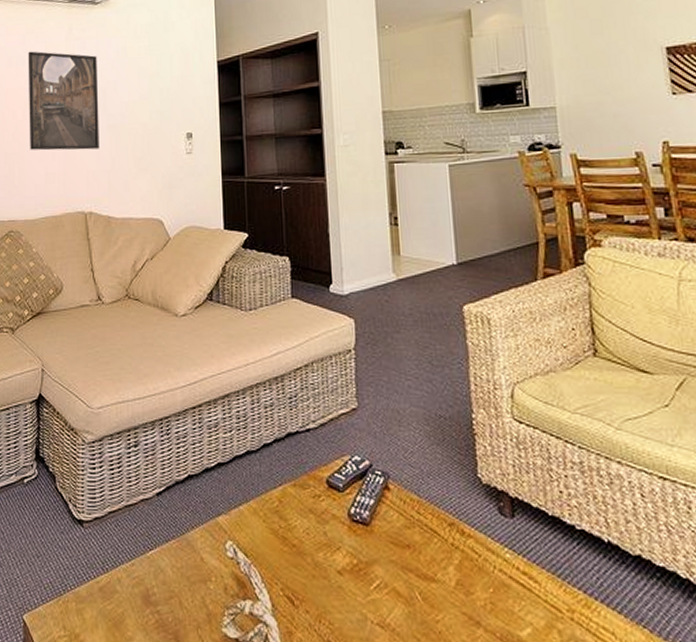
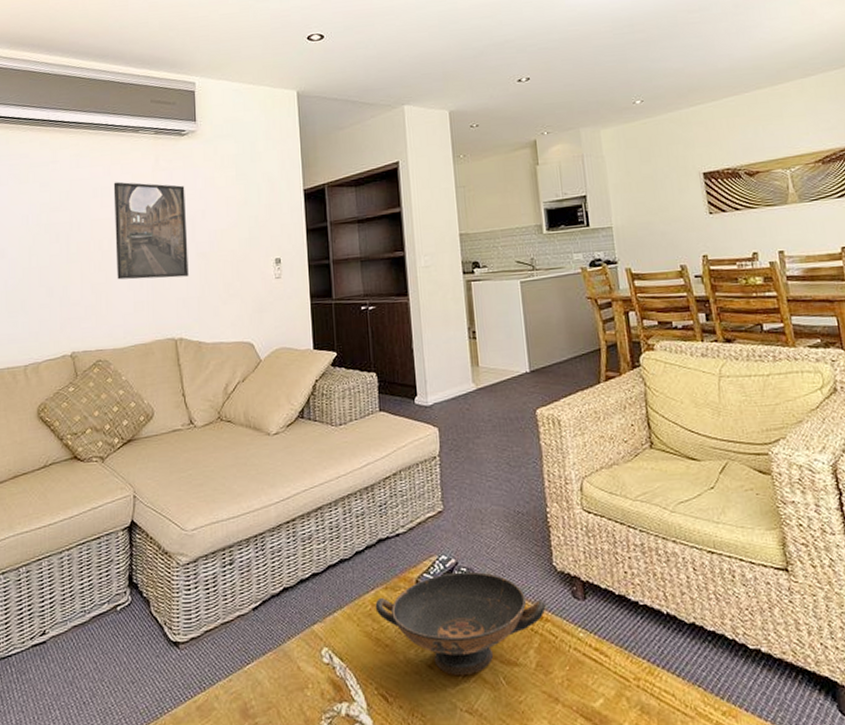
decorative bowl: none [282,475,469,585] -> present [375,571,546,675]

